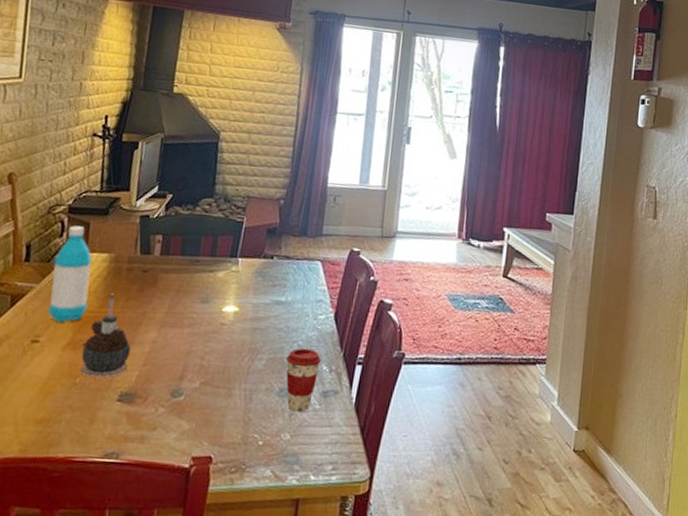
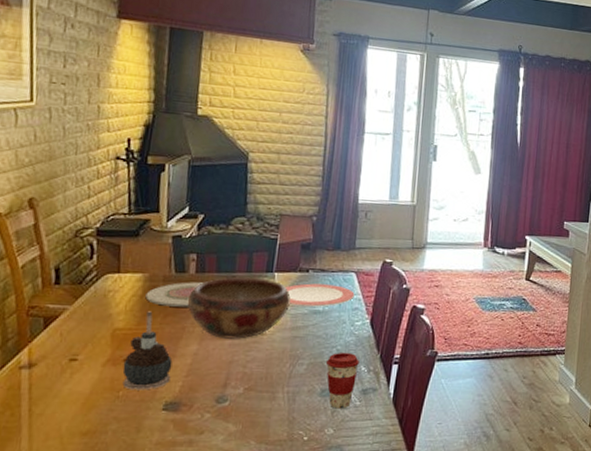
water bottle: present [48,225,92,323] -> none [85,248,126,341]
plate: none [109,264,168,291] -> present [145,282,204,307]
decorative bowl: none [150,261,254,328] -> present [188,277,291,339]
plate: none [247,271,320,297] -> present [284,283,355,307]

